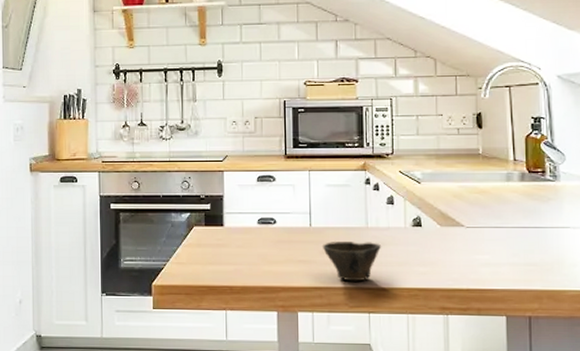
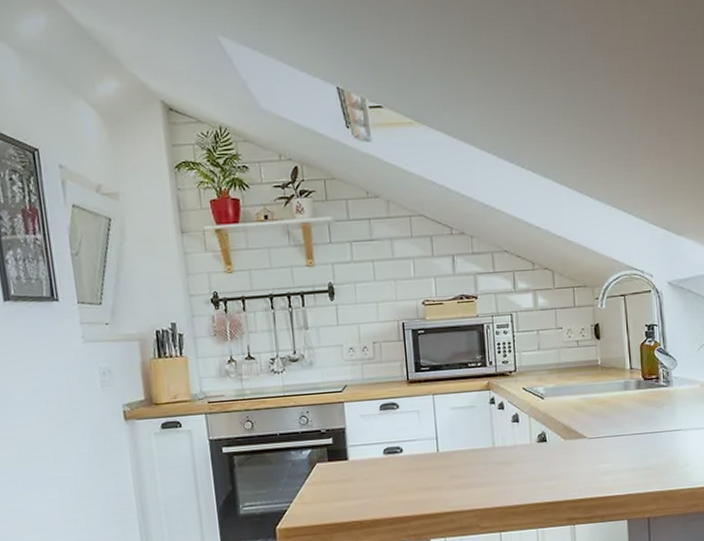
cup: present [322,242,382,282] -> none [450,461,510,503]

